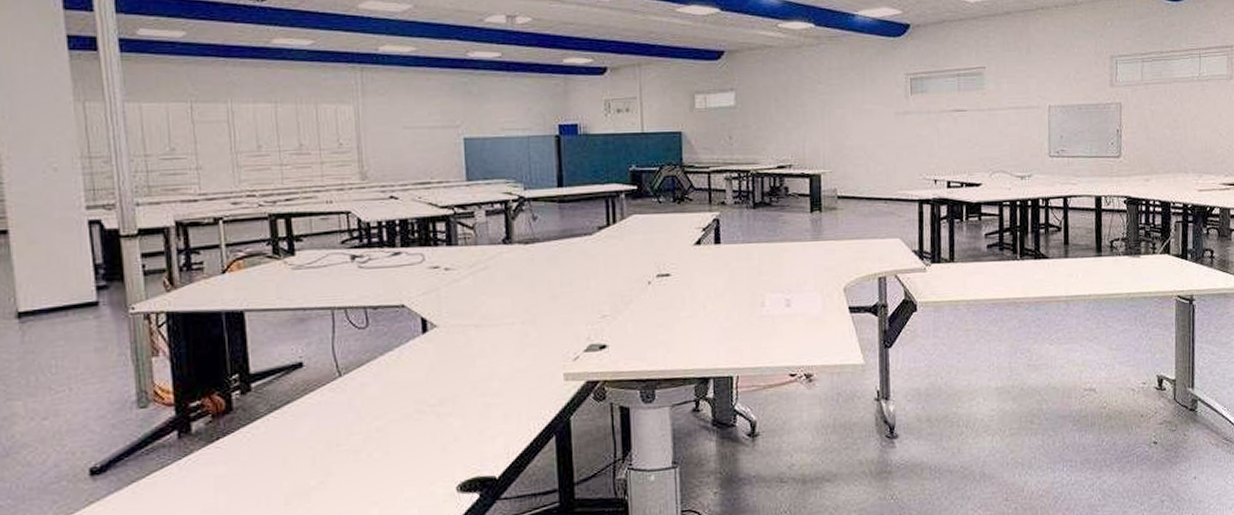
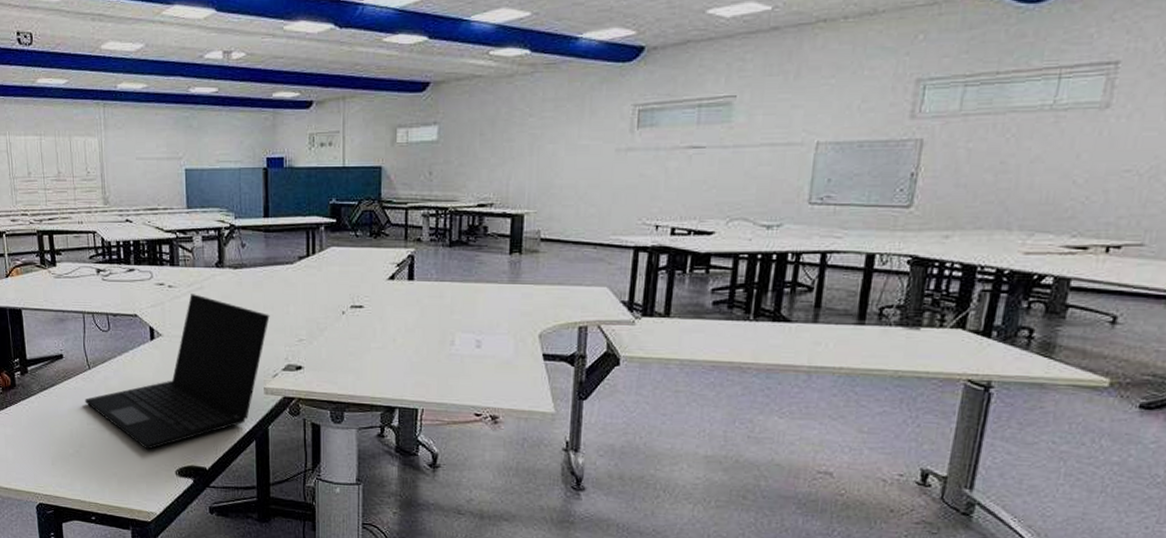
laptop: none [333,275,568,466] -> present [84,294,270,450]

